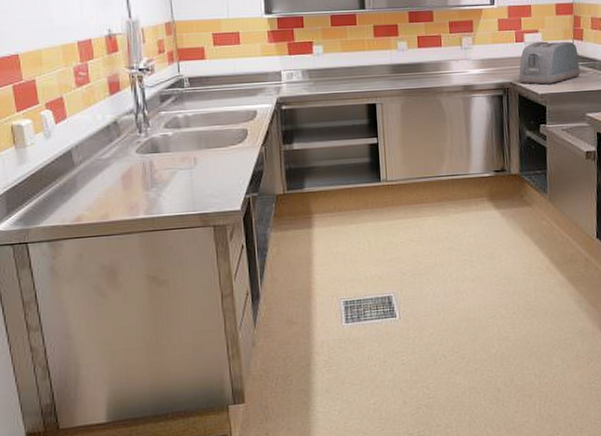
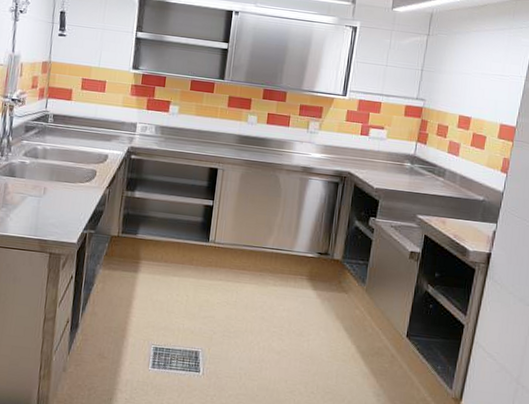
toaster: present [518,41,581,85] -> none [357,138,420,181]

